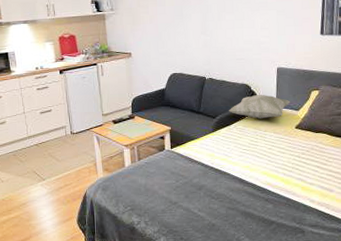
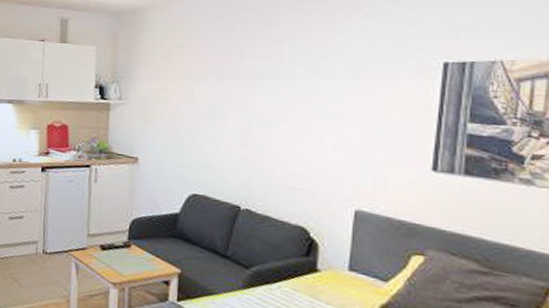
decorative pillow: present [229,94,290,120] -> none [271,245,373,286]

